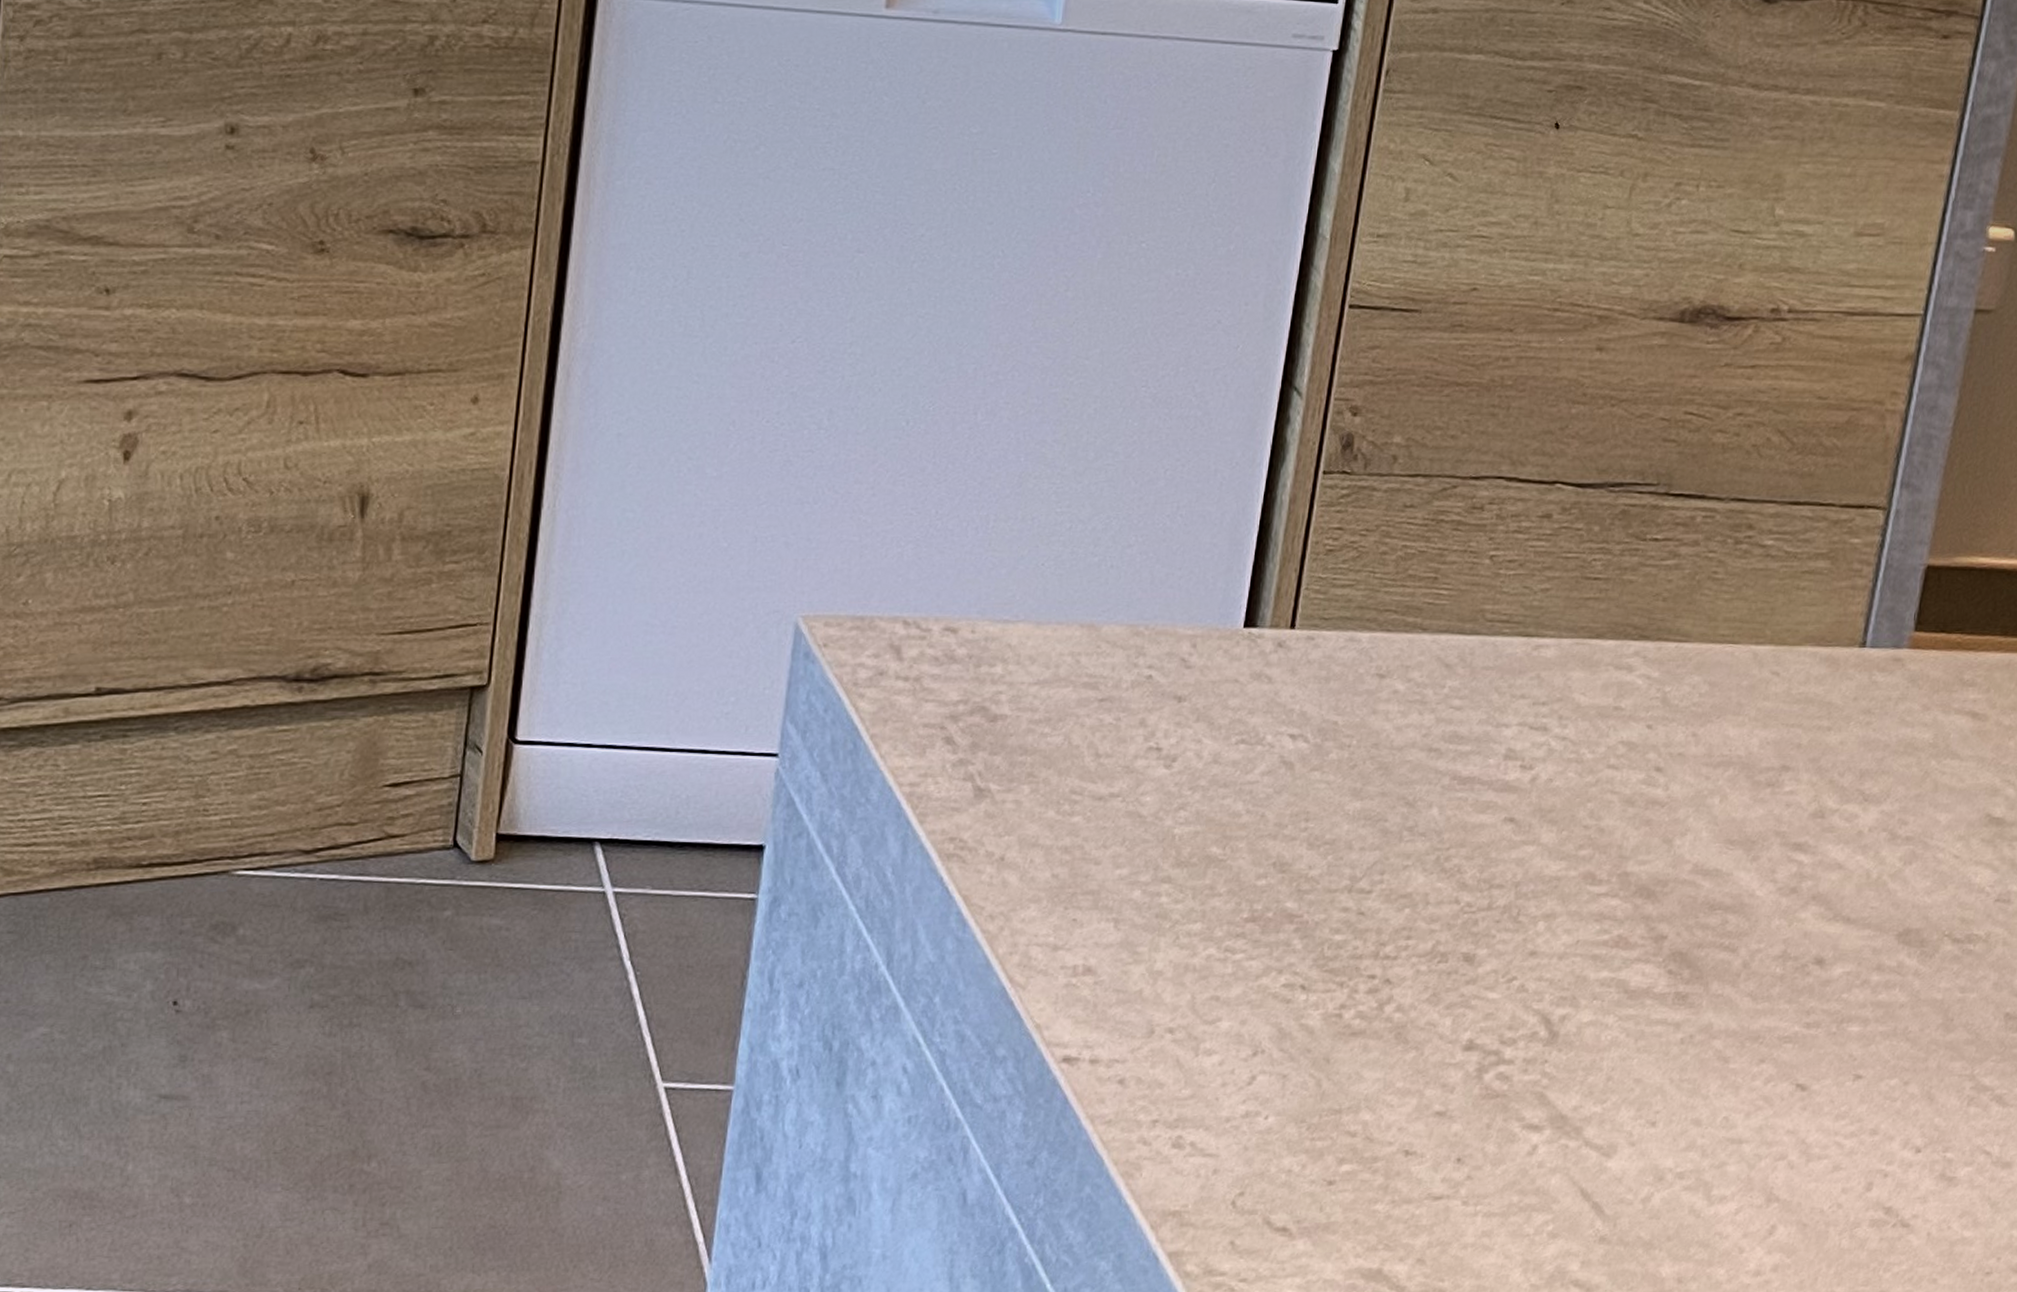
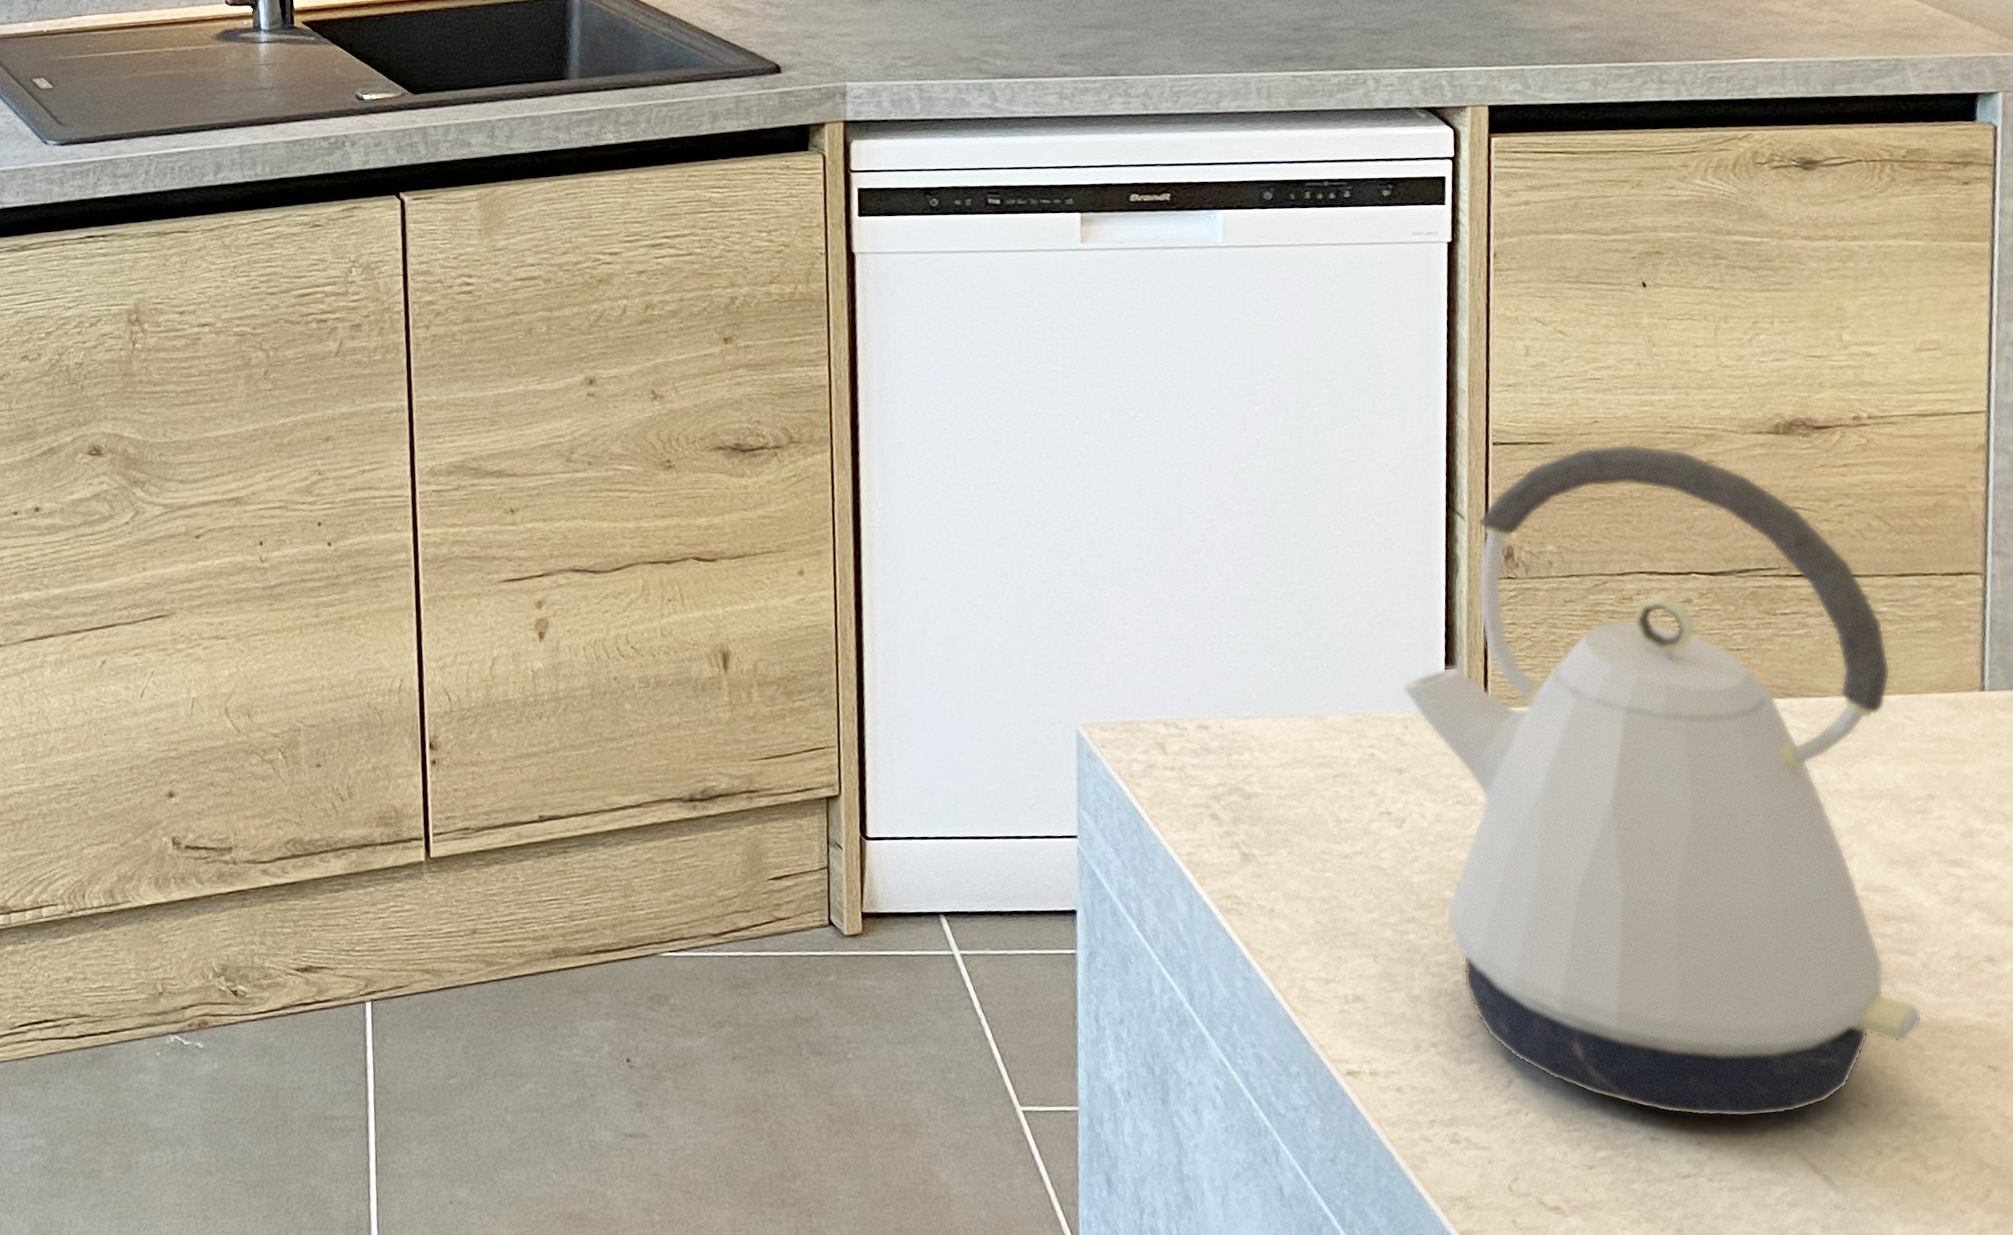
kettle: none [1197,319,1765,1132] -> present [1402,443,1922,1118]

